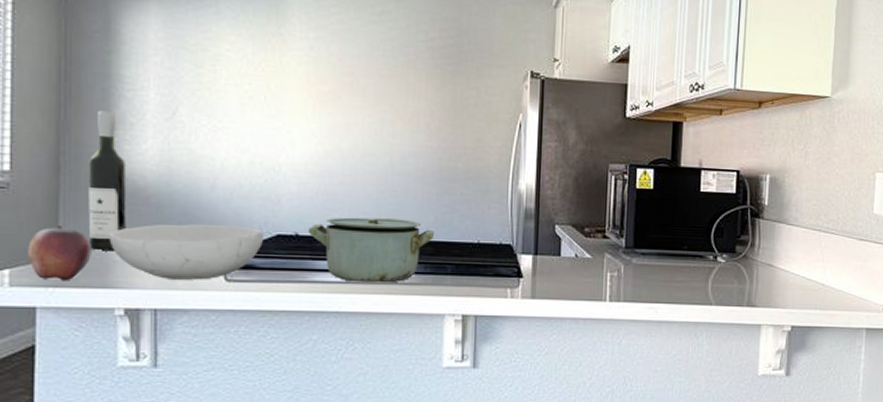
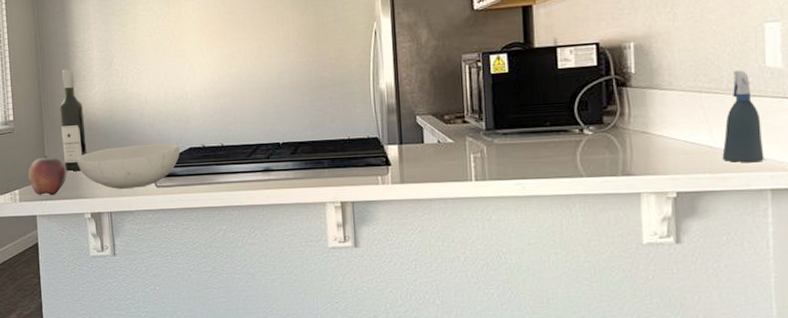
cooking pot: present [308,217,435,283] -> none [211,125,311,181]
spray bottle: none [831,213,865,303] -> present [722,70,764,163]

